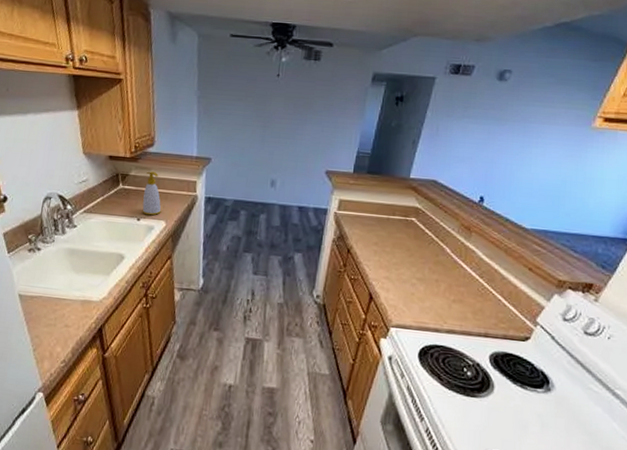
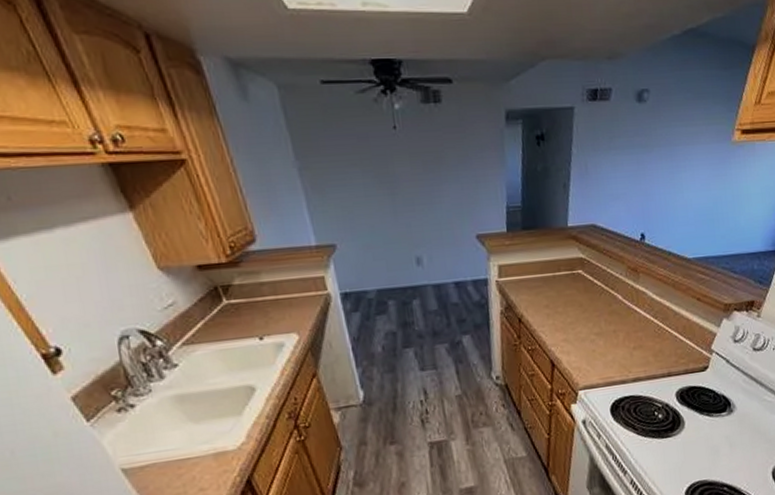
soap bottle: present [142,171,162,216] -> none [256,275,289,331]

